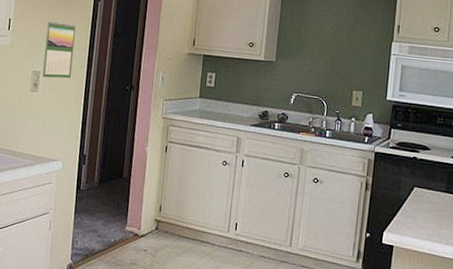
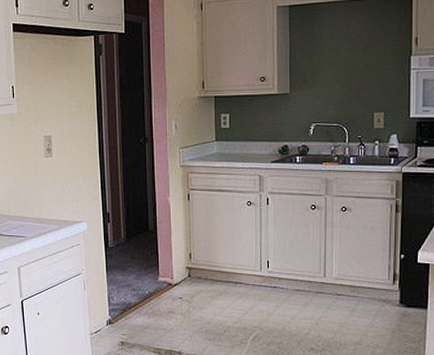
calendar: present [41,20,76,79] -> none [51,81,82,141]

